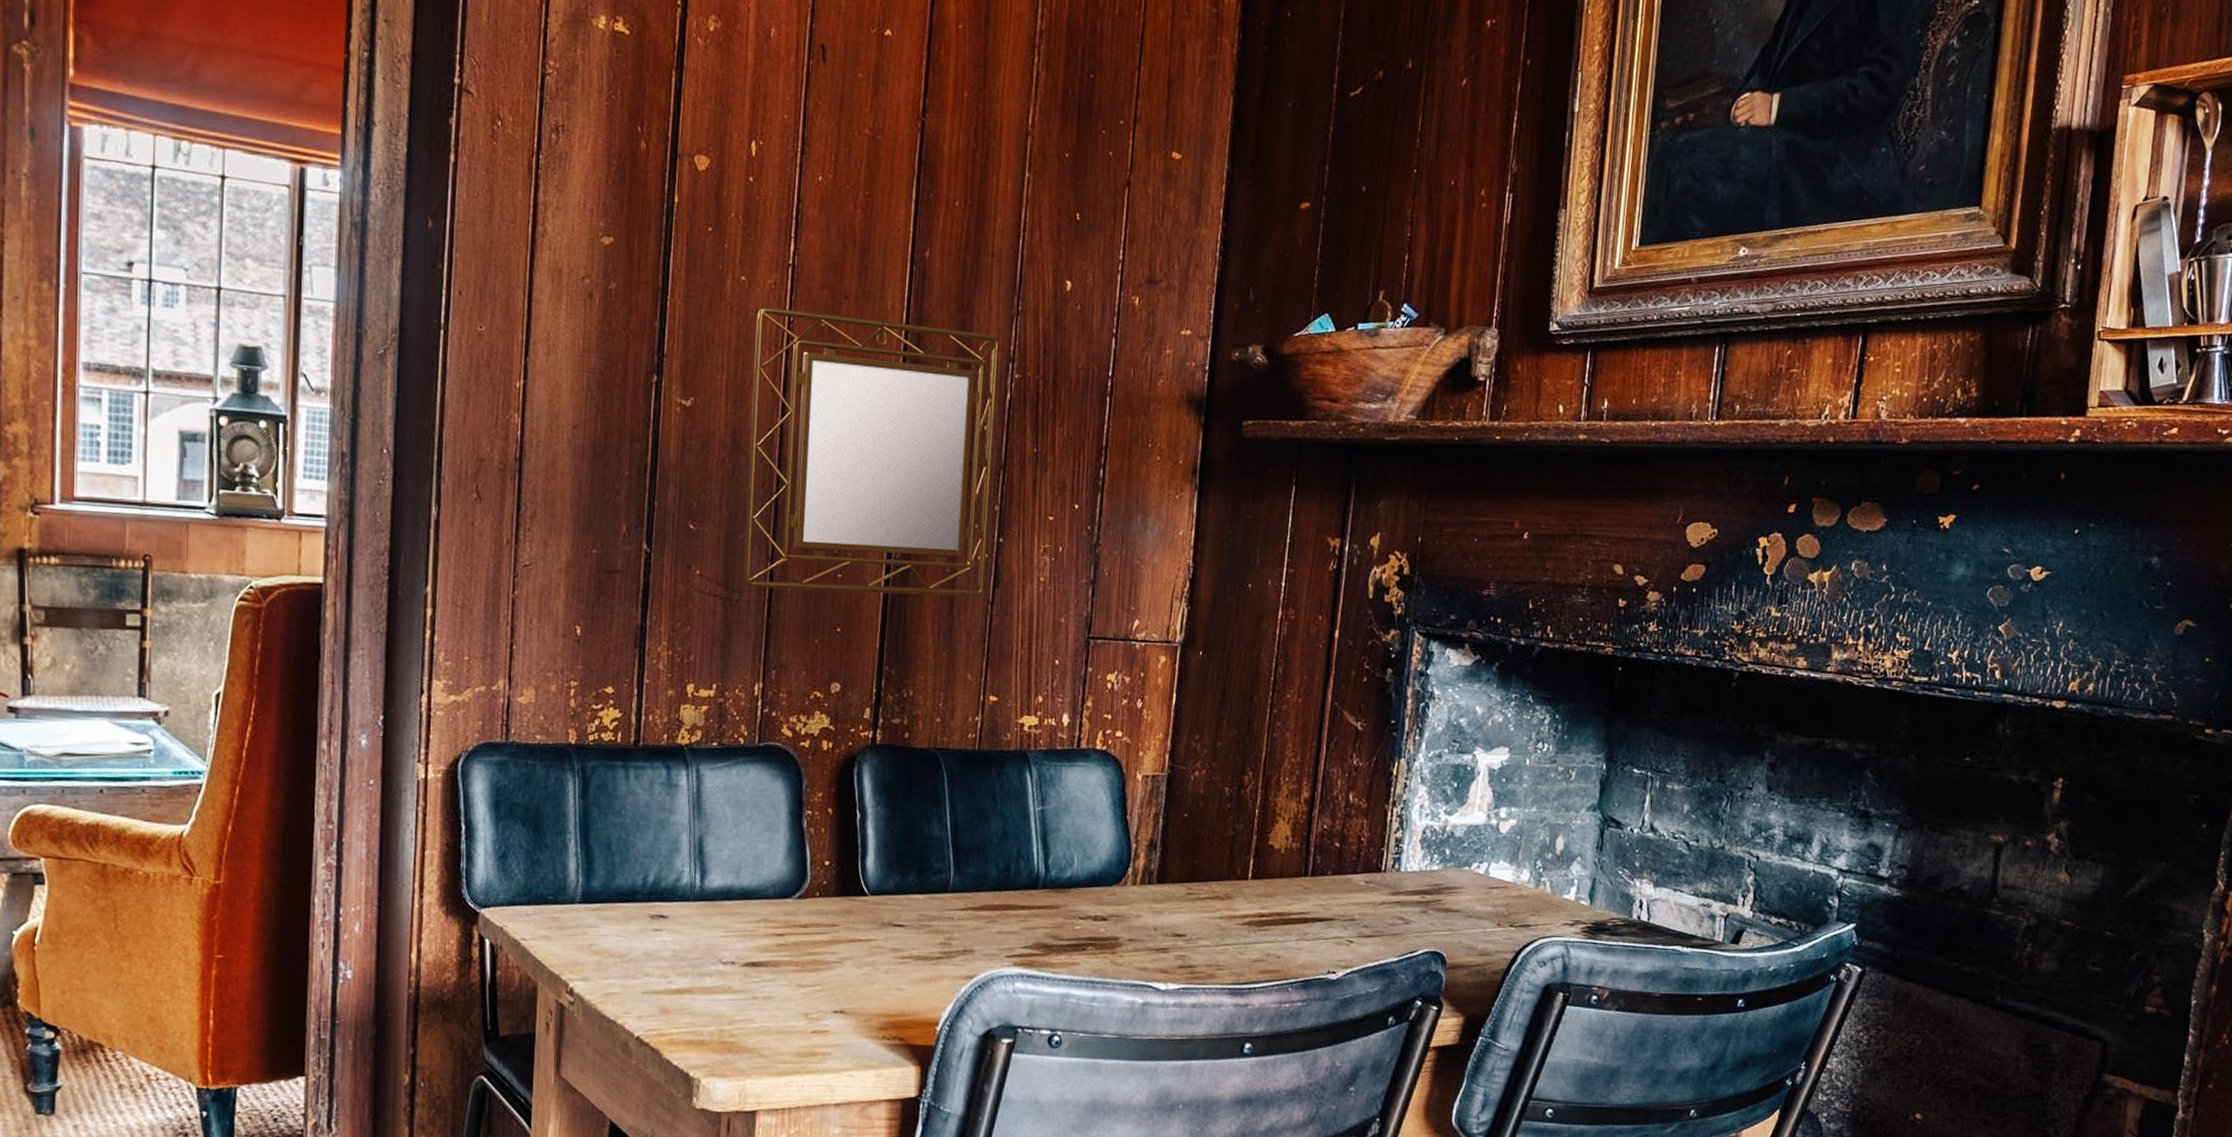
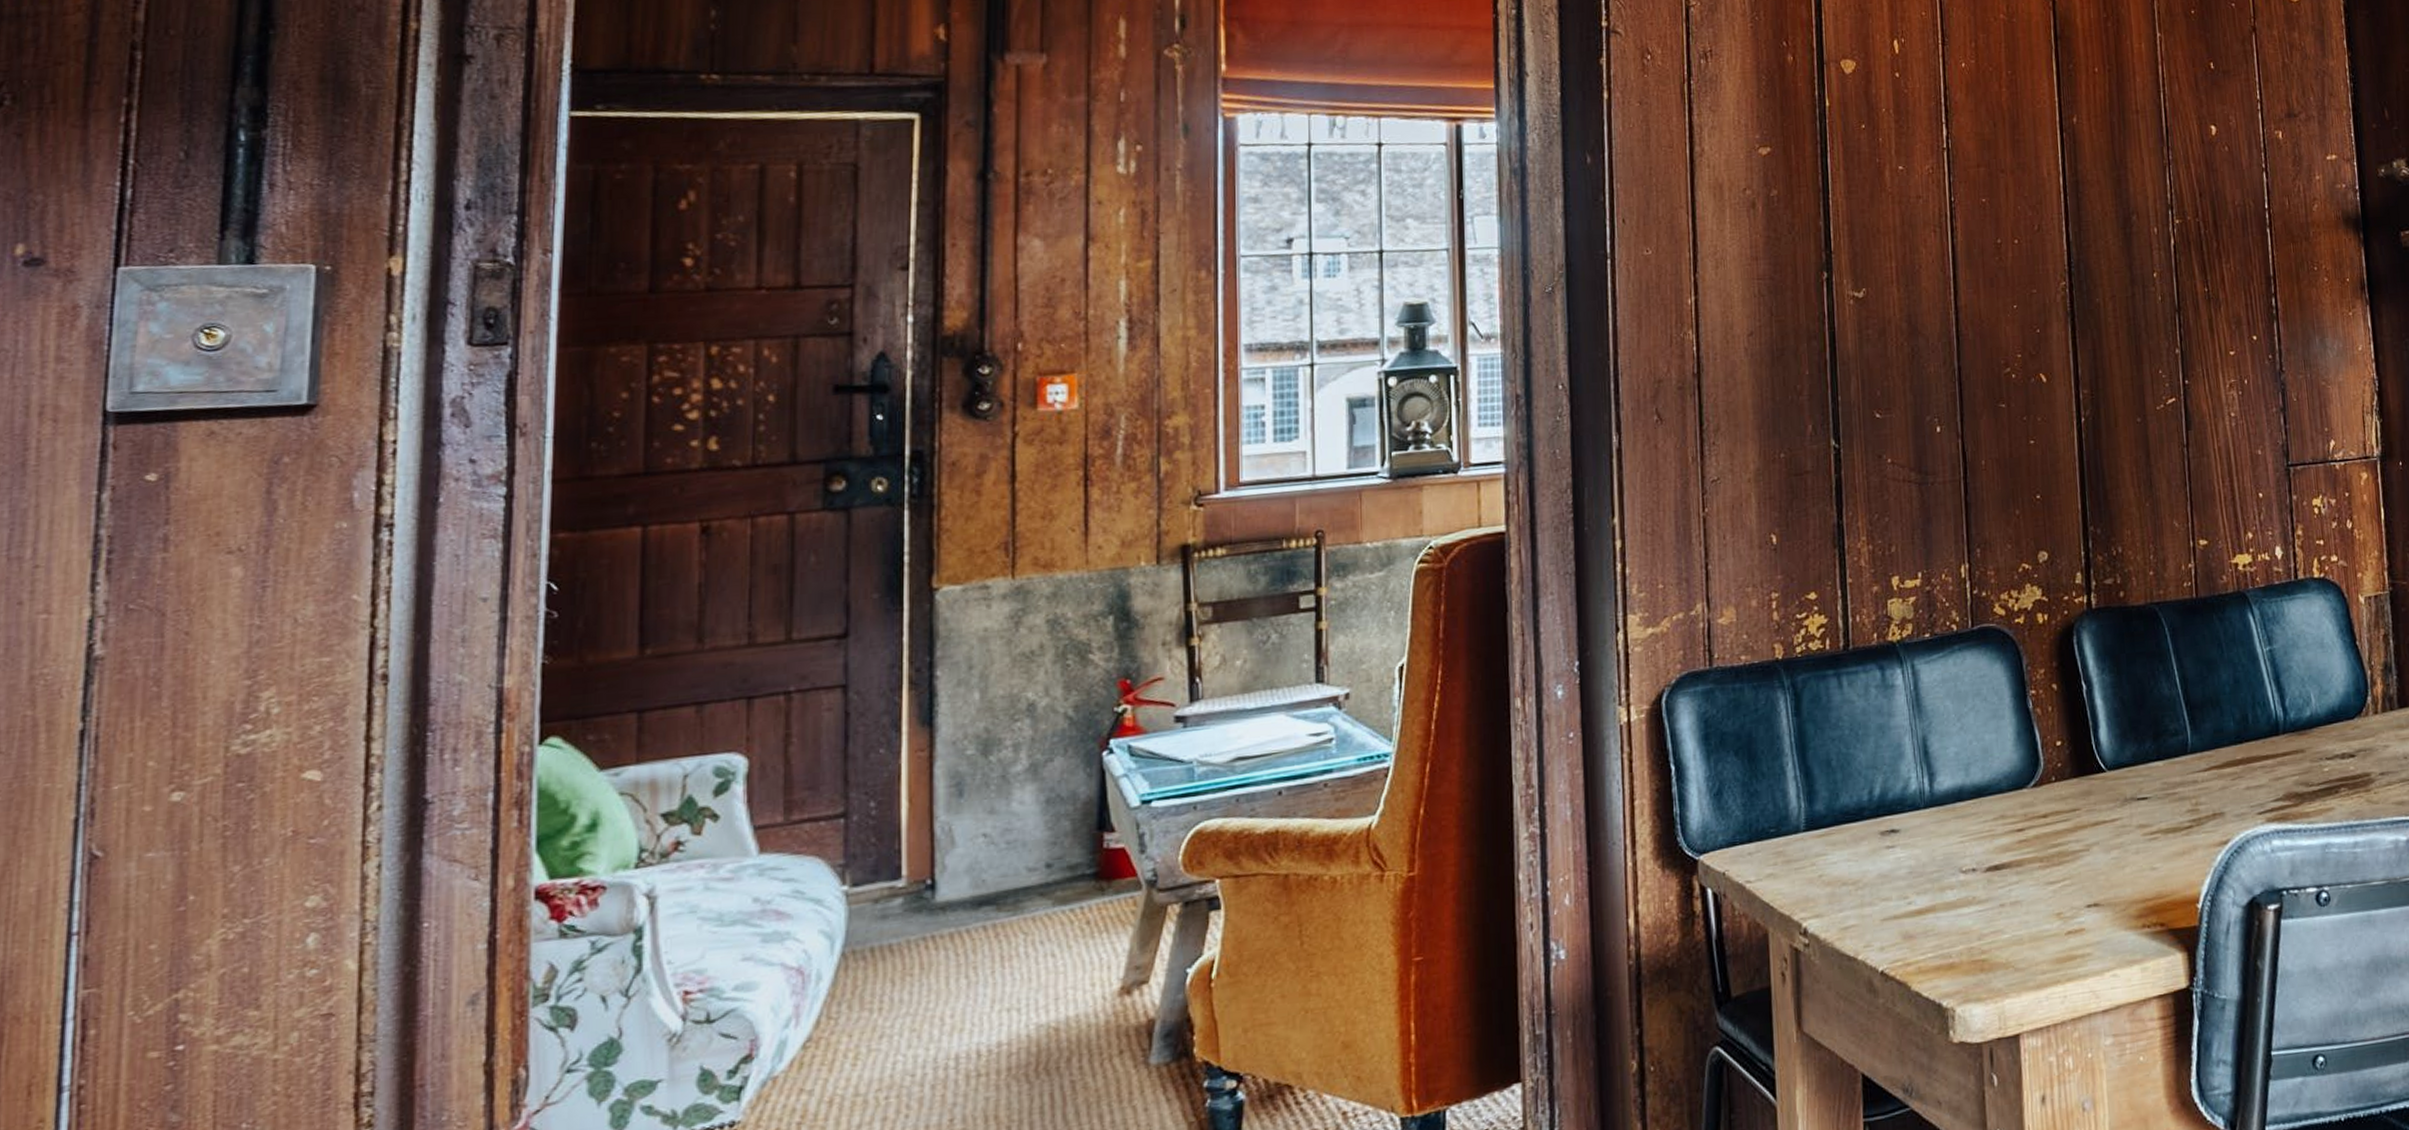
home mirror: present [744,307,1000,597] -> none [1918,185,2178,468]

